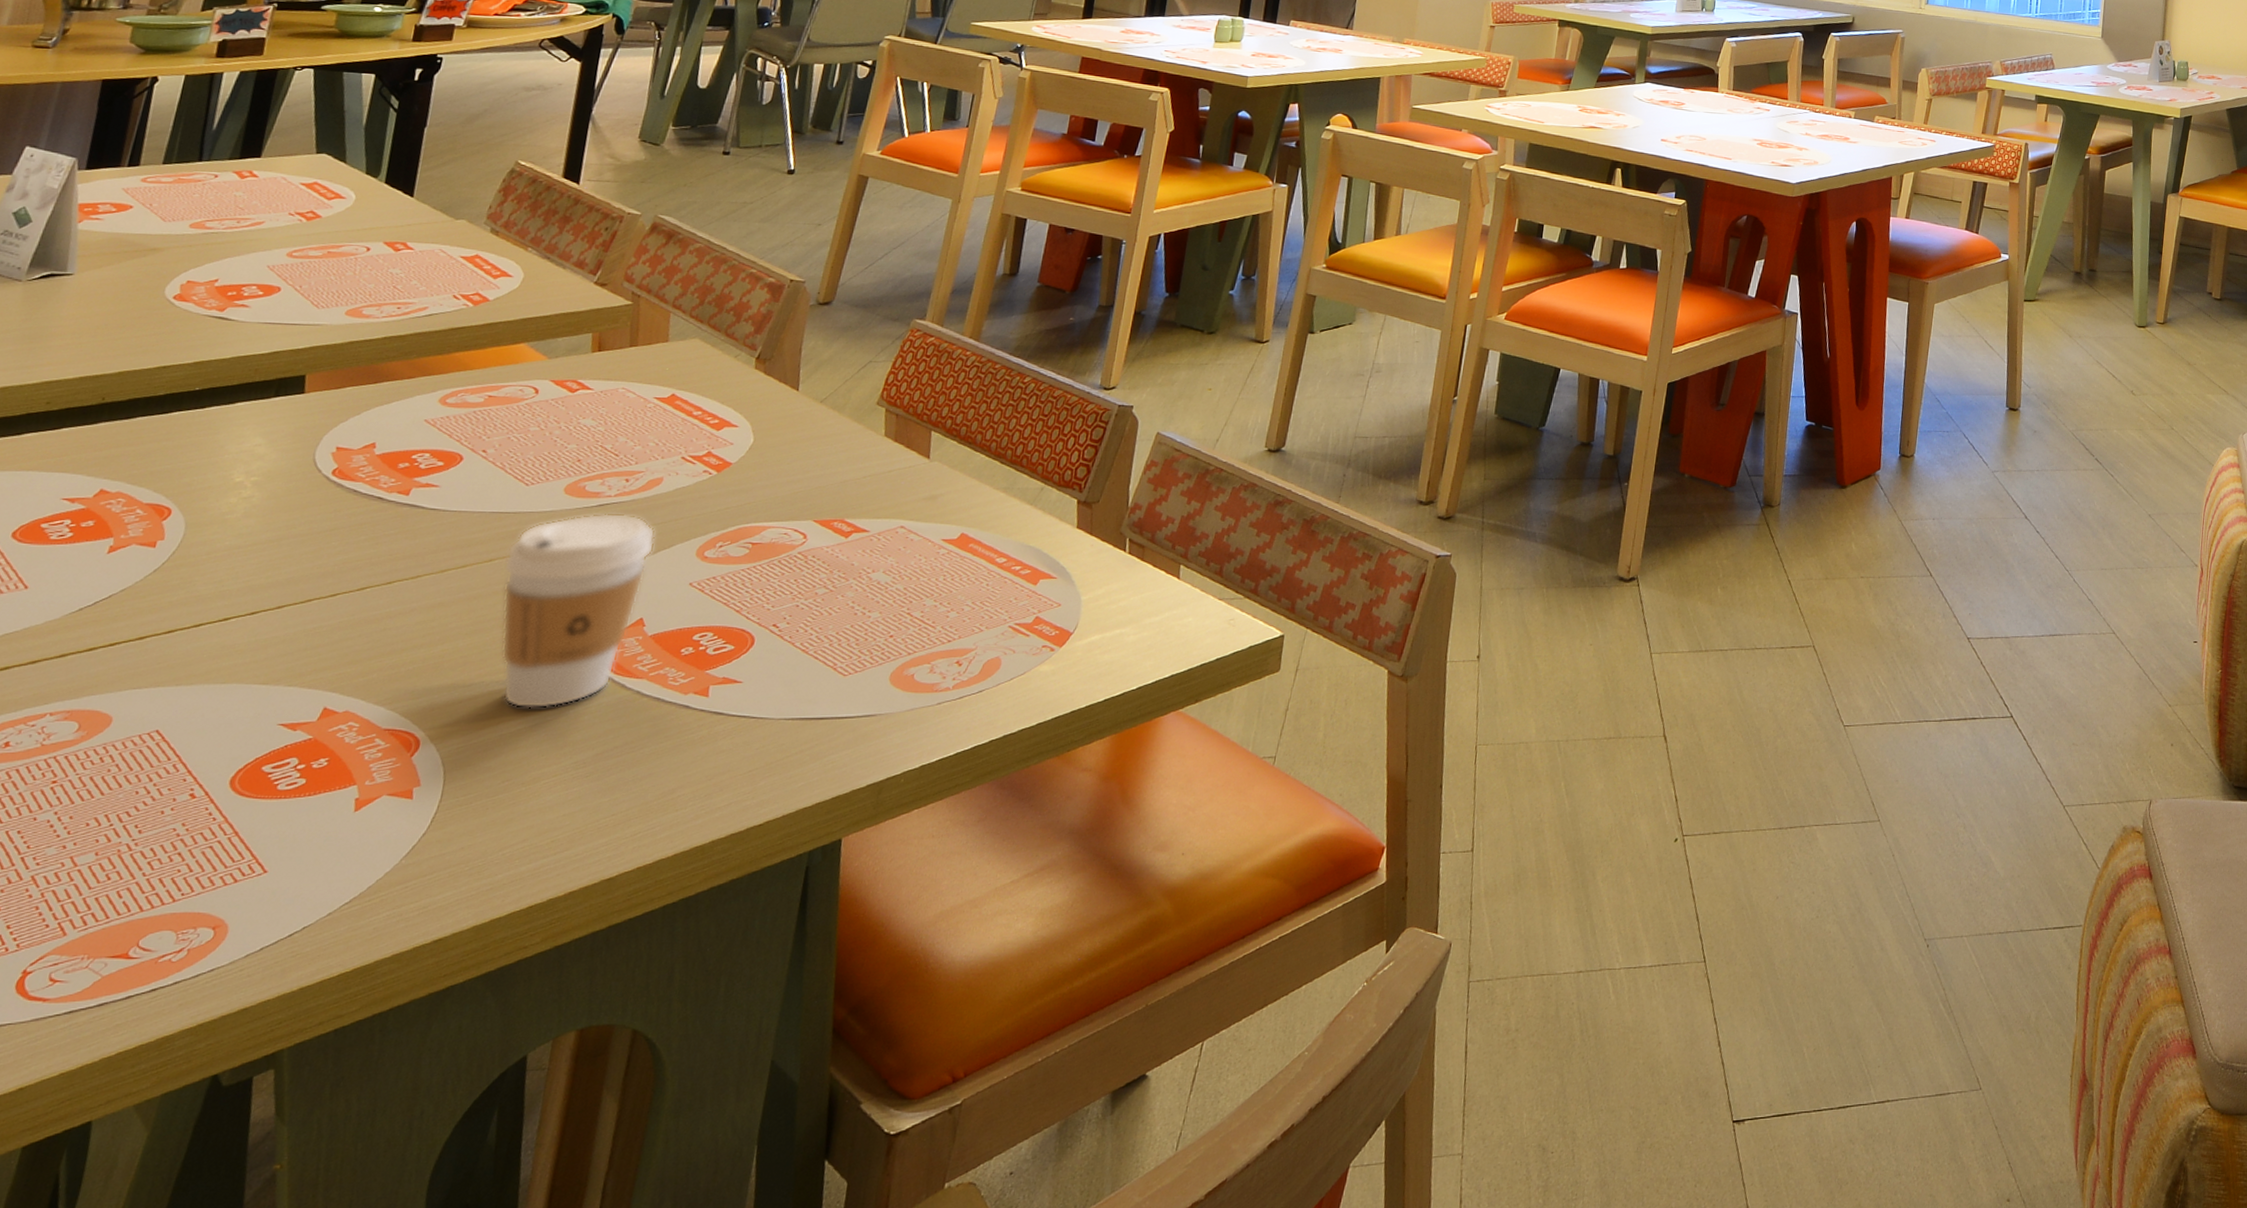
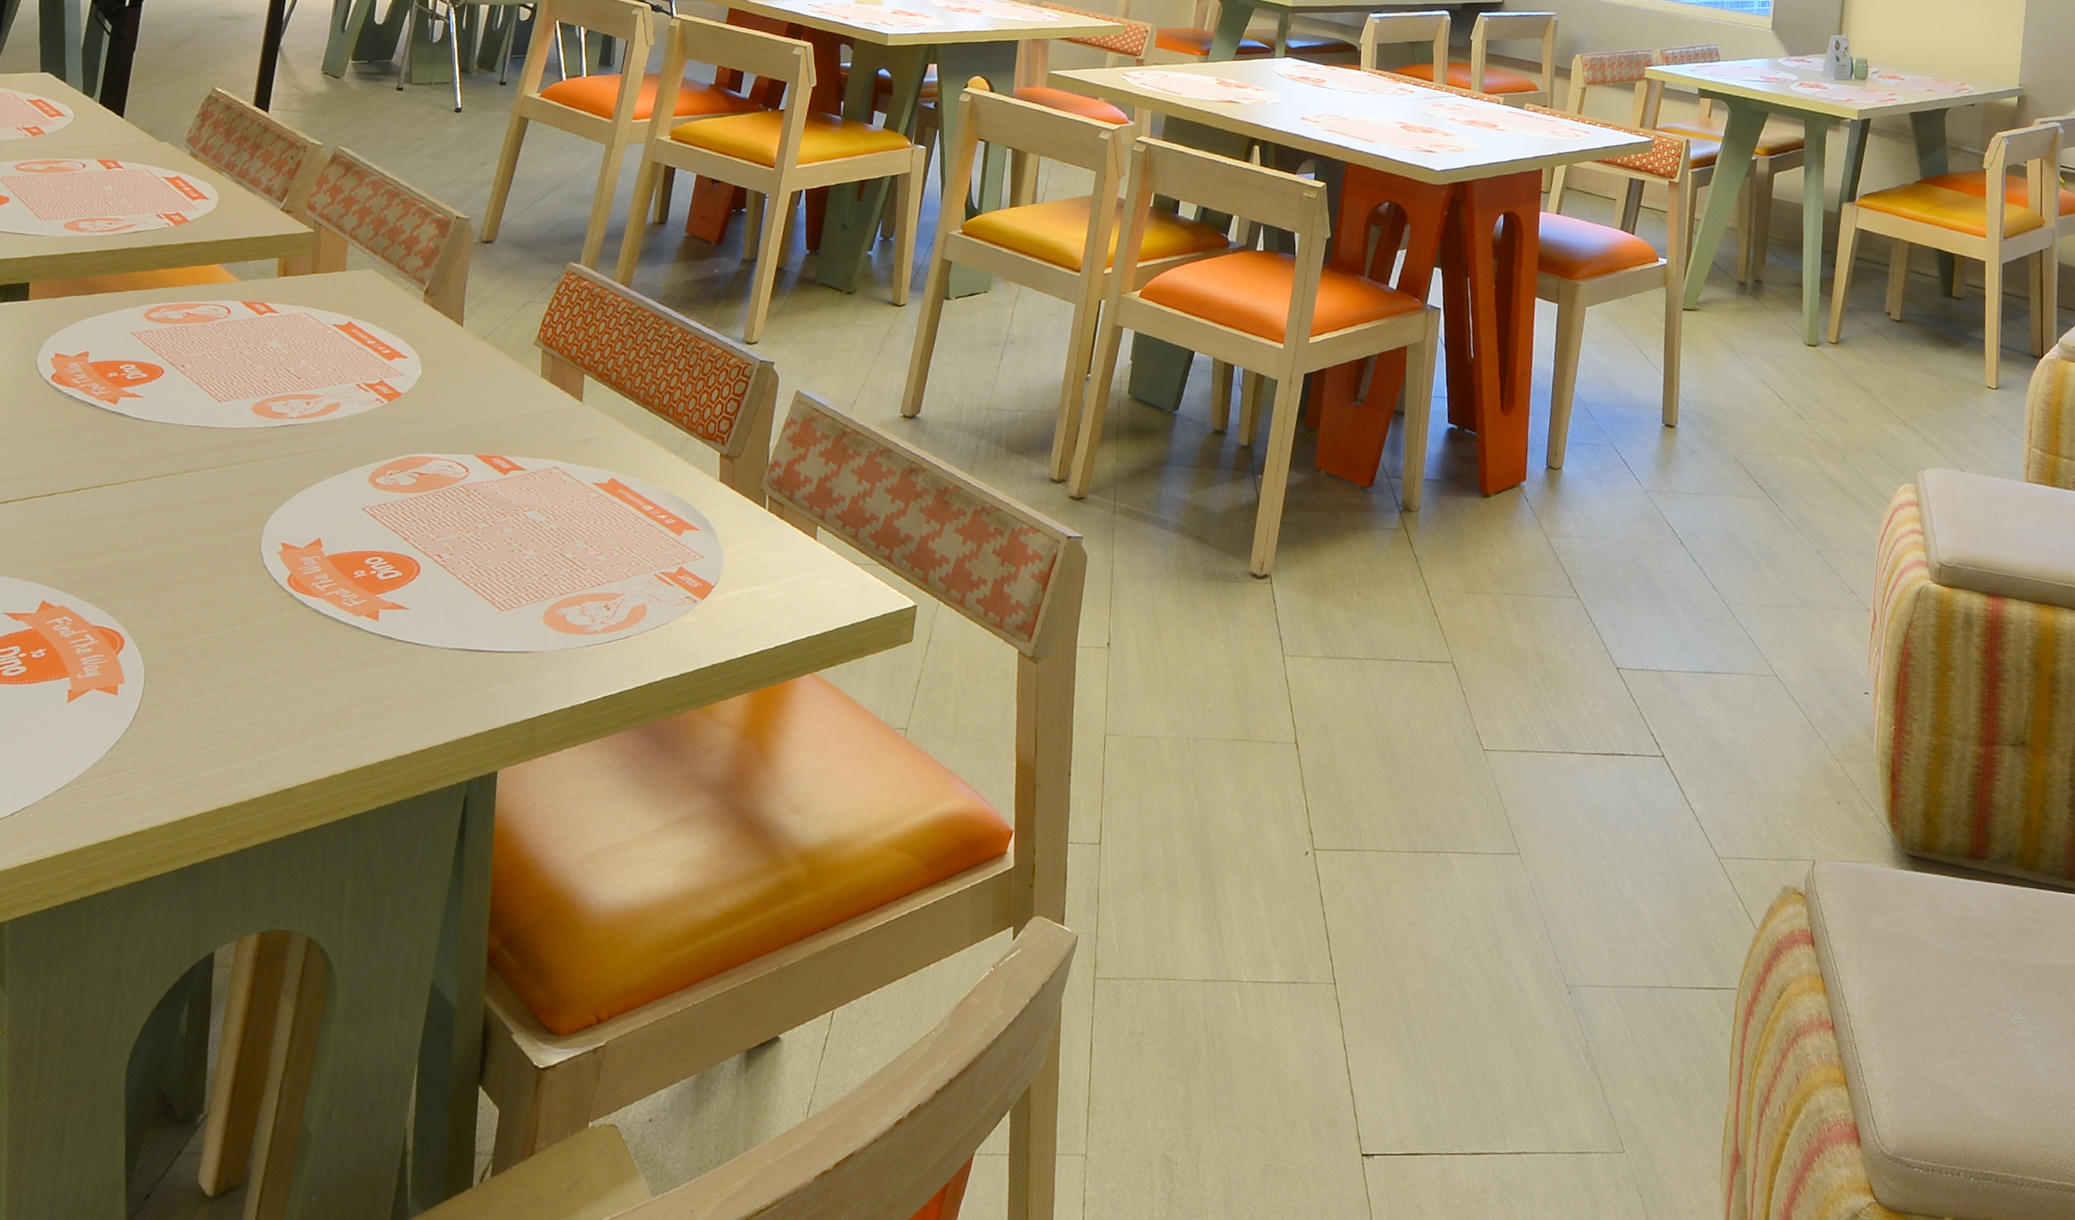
coffee cup: present [501,513,656,709] -> none [195,433,333,619]

